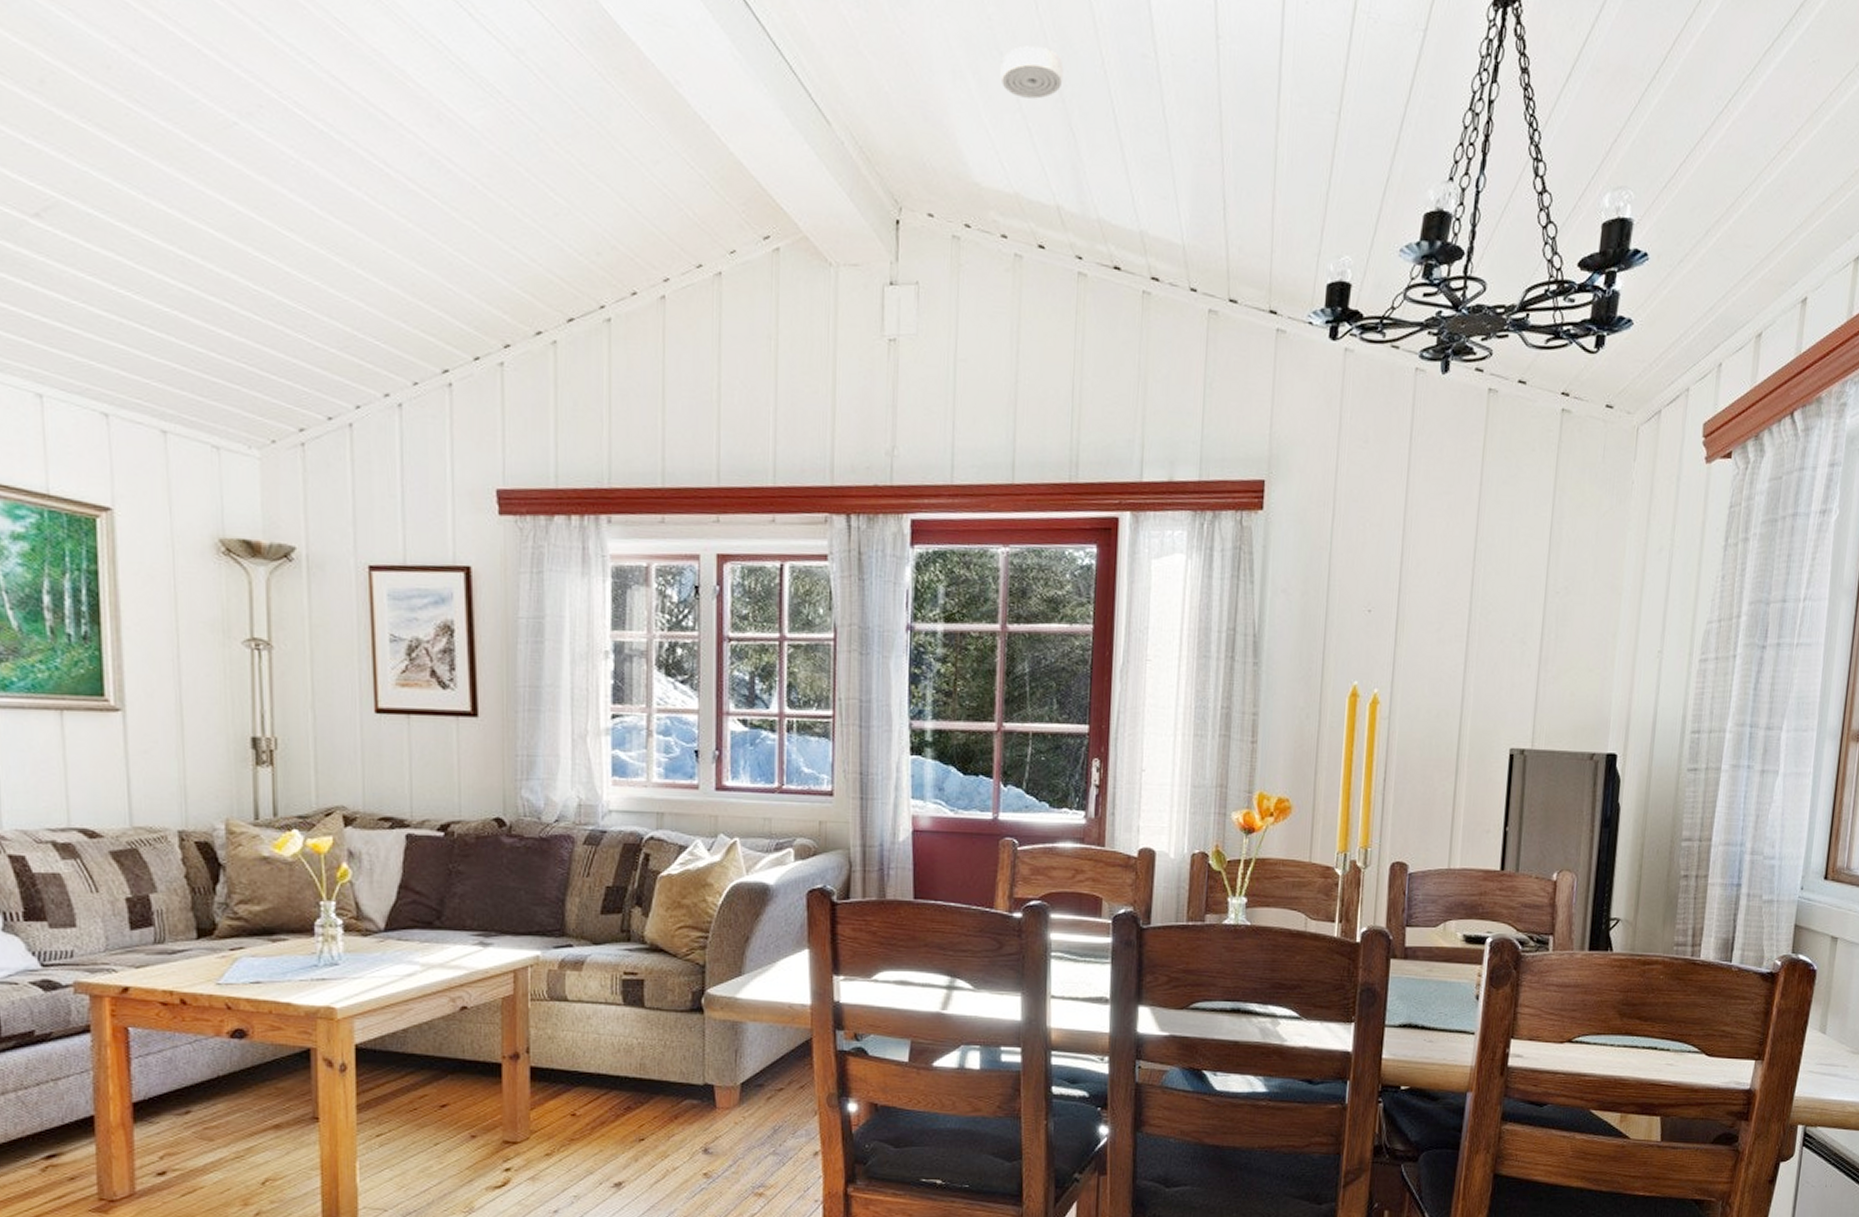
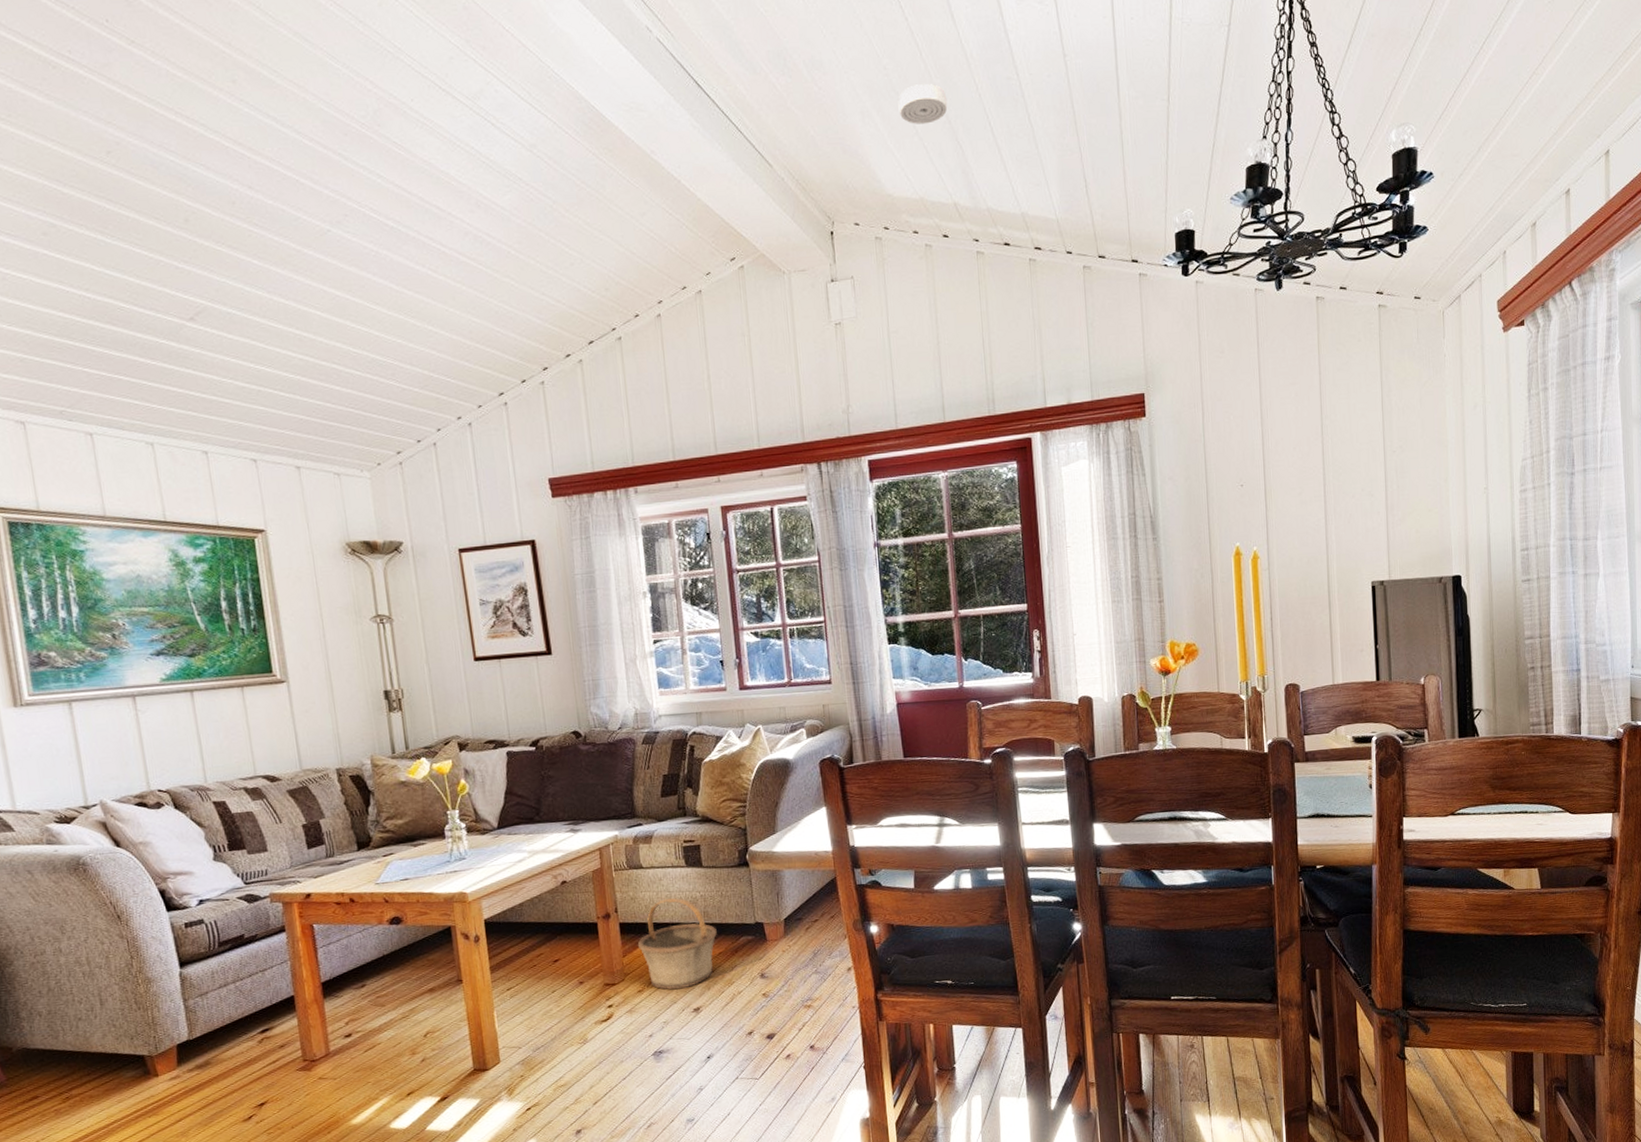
basket: none [550,1043,654,1157] -> present [637,898,717,990]

